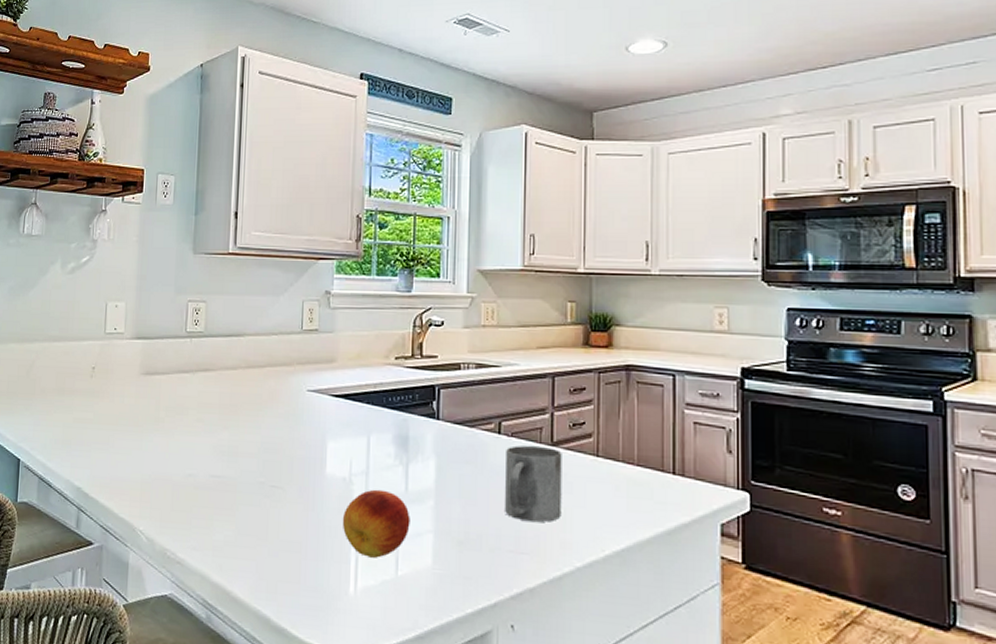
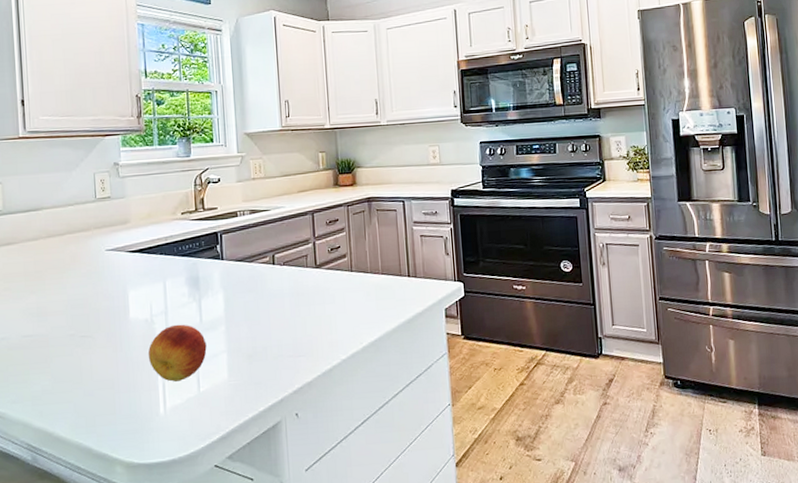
mug: present [505,445,562,522] -> none [280,269,328,330]

